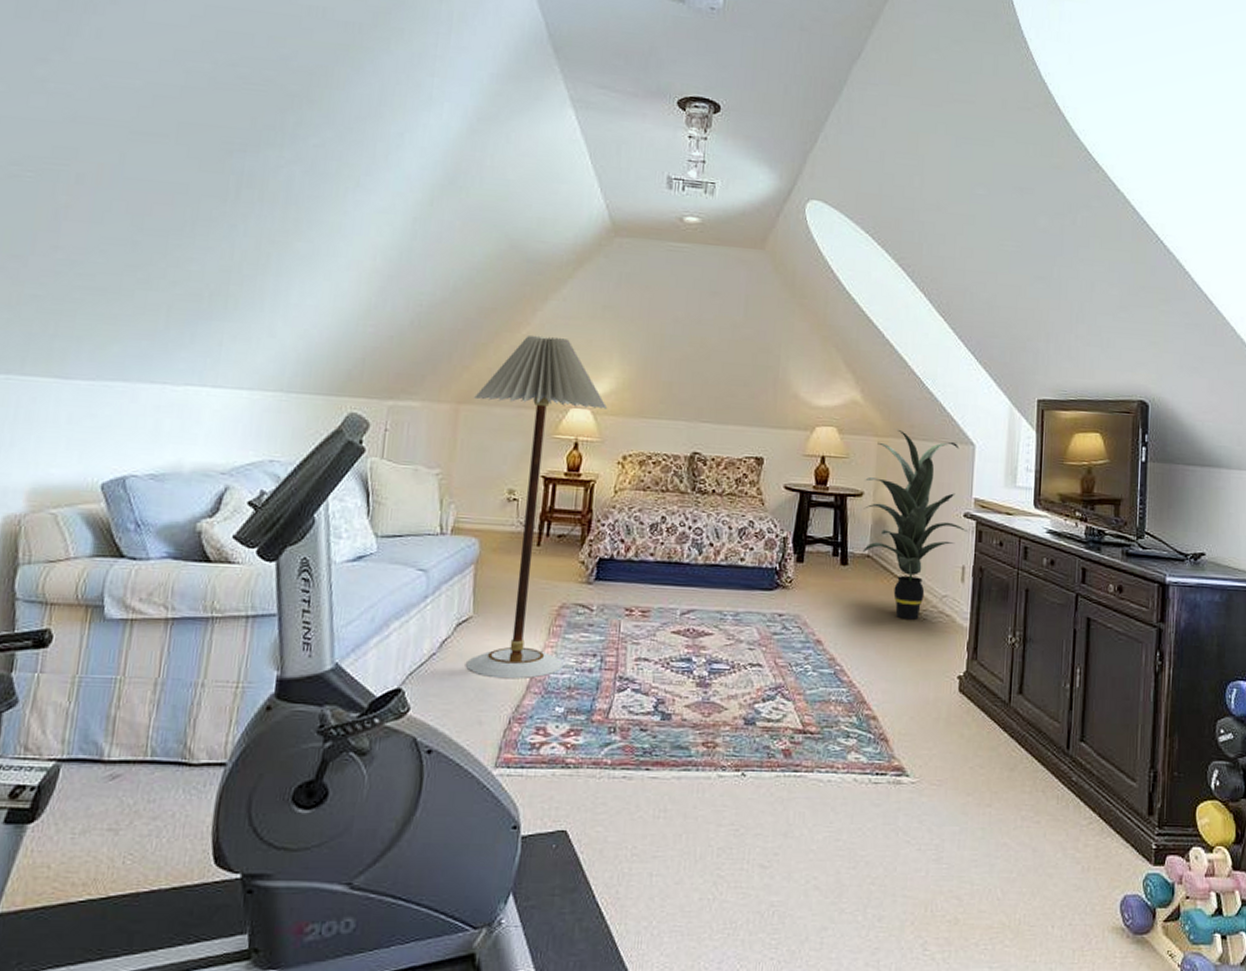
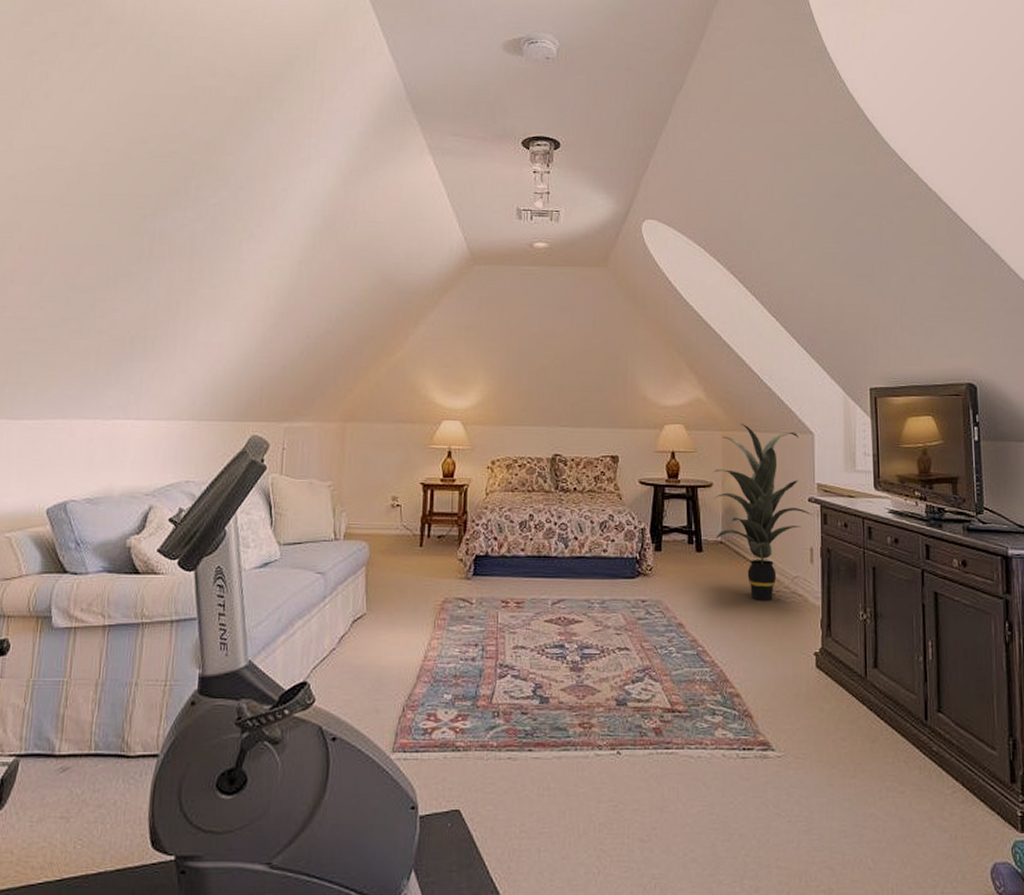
floor lamp: present [466,335,608,679] -> none [358,357,476,670]

